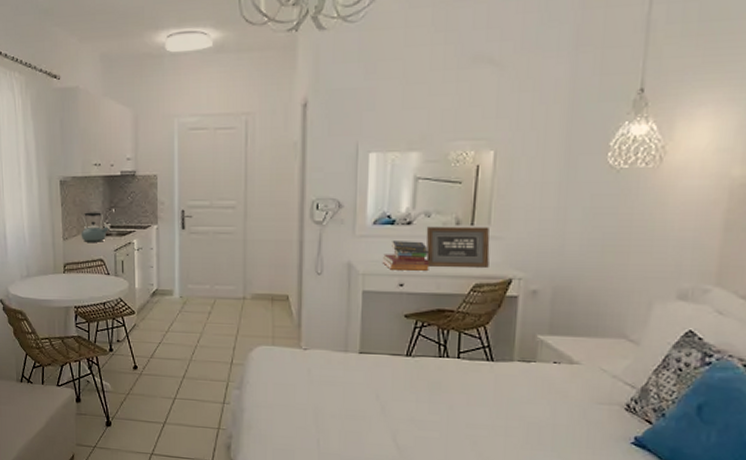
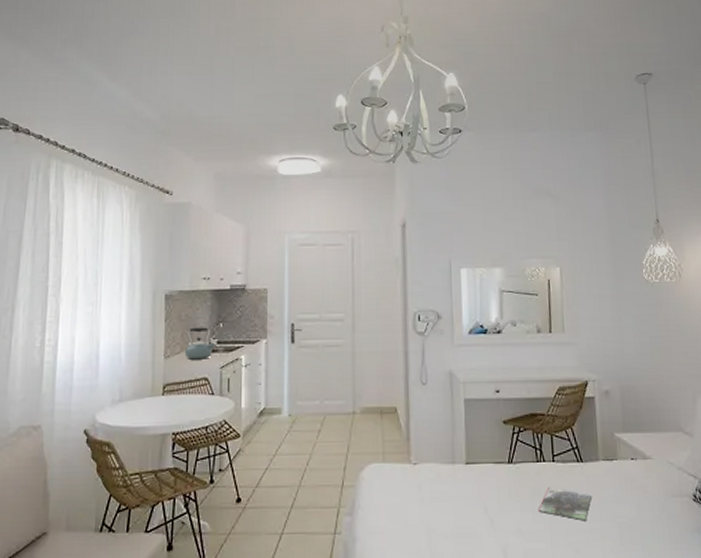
books: present [382,241,430,271] -> none [479,348,520,377]
picture frame: present [425,226,490,269] -> none [513,334,568,373]
magazine: none [434,382,499,417] -> present [537,487,591,521]

